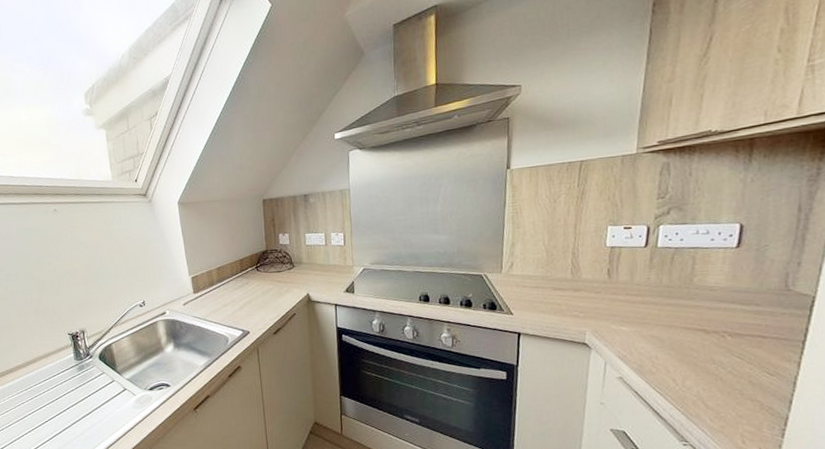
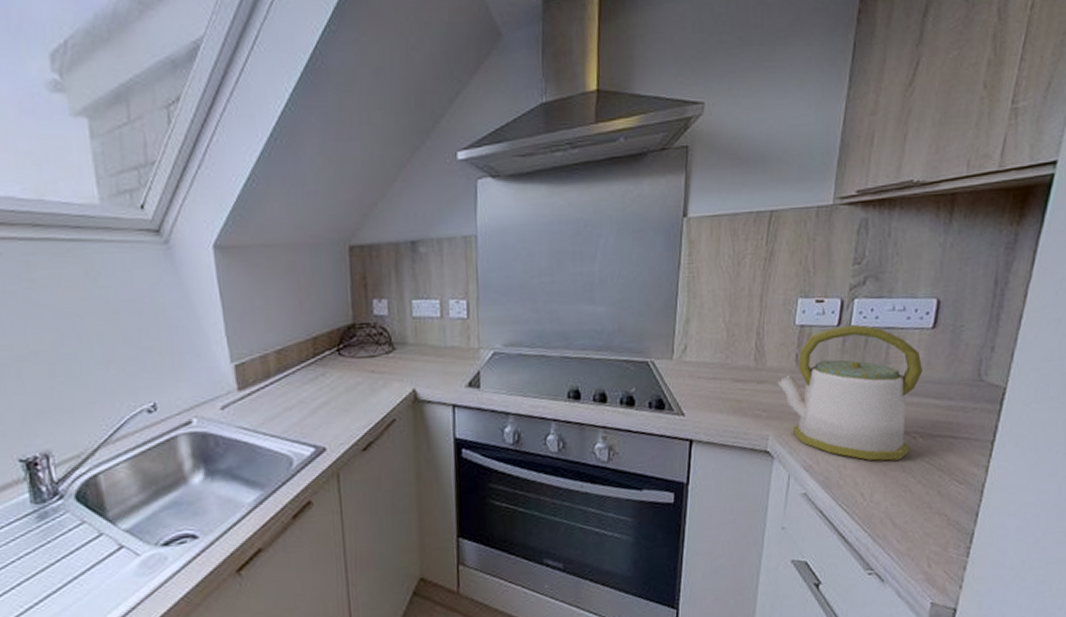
kettle: none [592,245,729,354] -> present [777,325,923,461]

